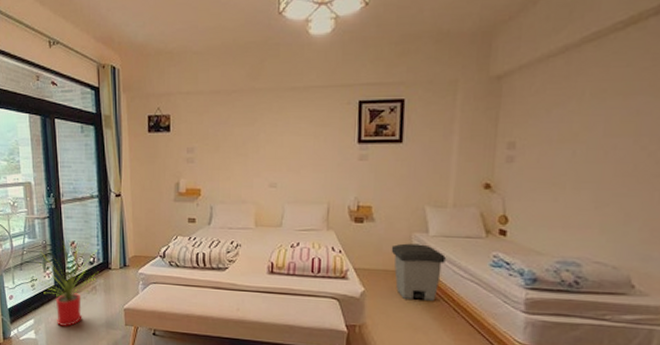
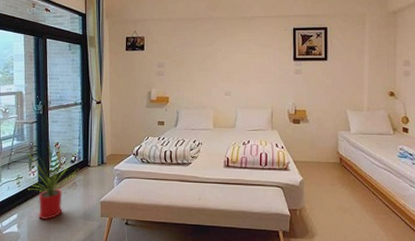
trash can: present [391,243,446,301] -> none [322,140,364,186]

